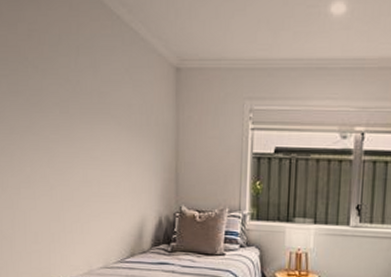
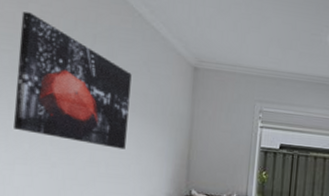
wall art: none [13,33,115,166] -> present [14,11,132,150]

